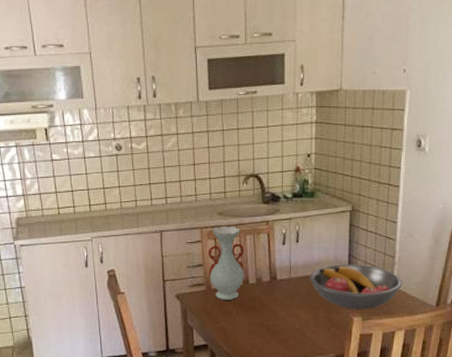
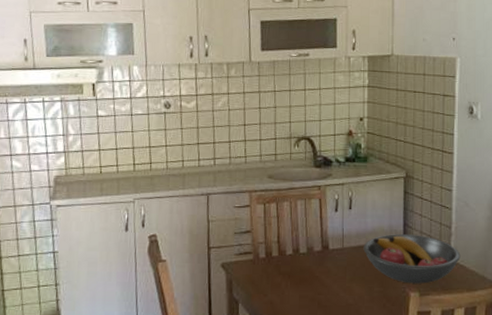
vase: present [208,225,245,301] -> none [256,189,296,271]

